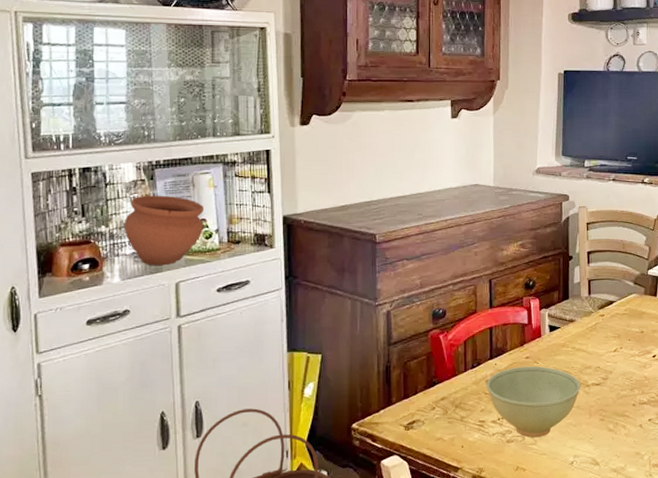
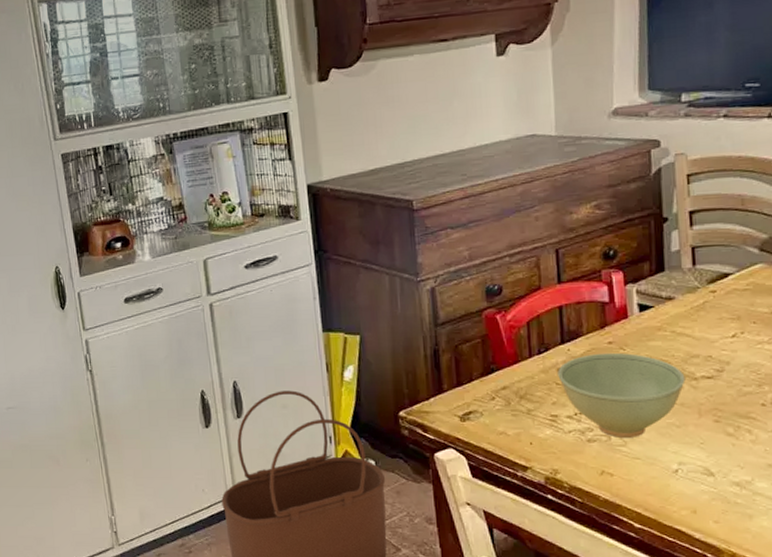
ceramic pot: present [123,195,205,266] -> none [148,169,227,243]

